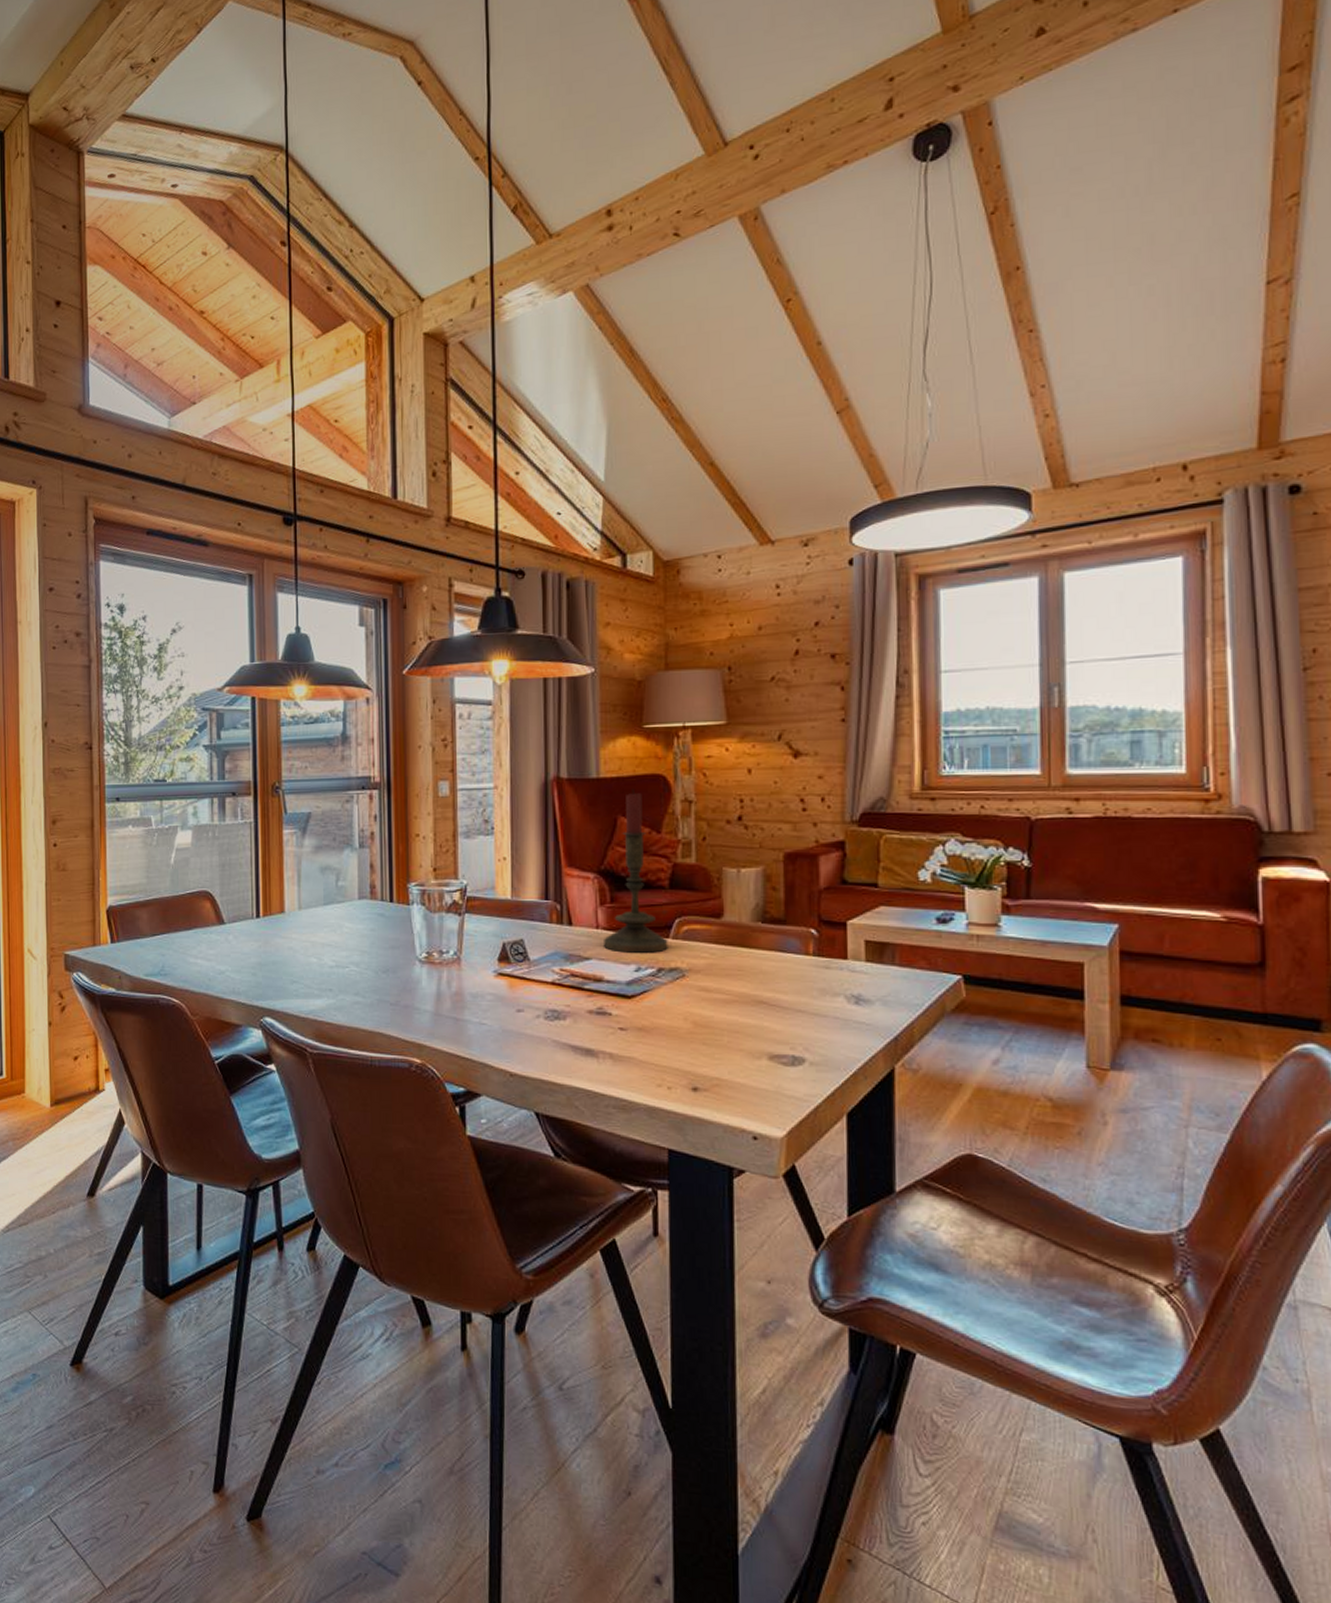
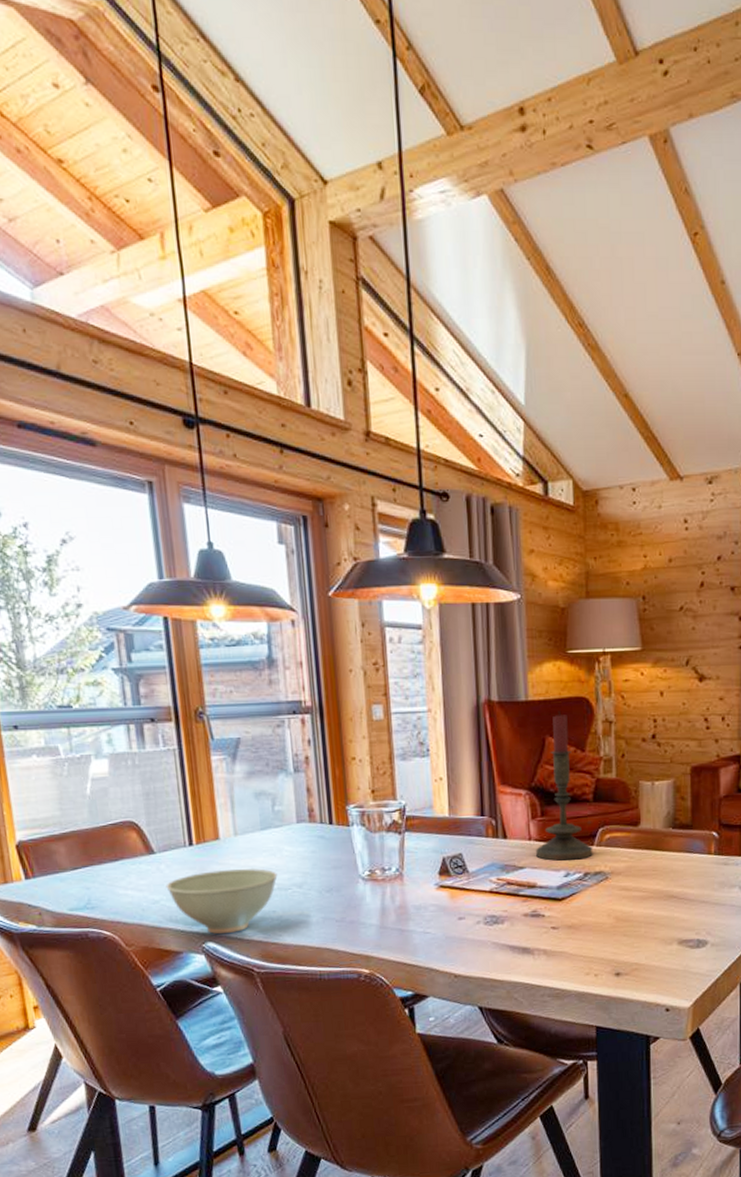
bowl: none [232,944,336,1010] -> present [166,869,278,935]

